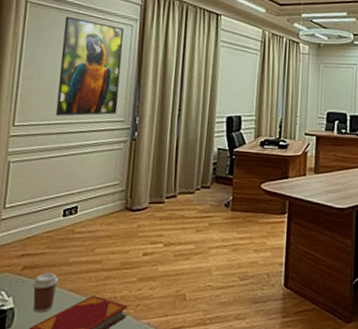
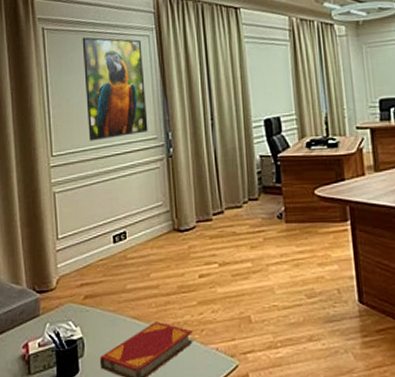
coffee cup: present [32,273,60,312] -> none [96,301,121,341]

